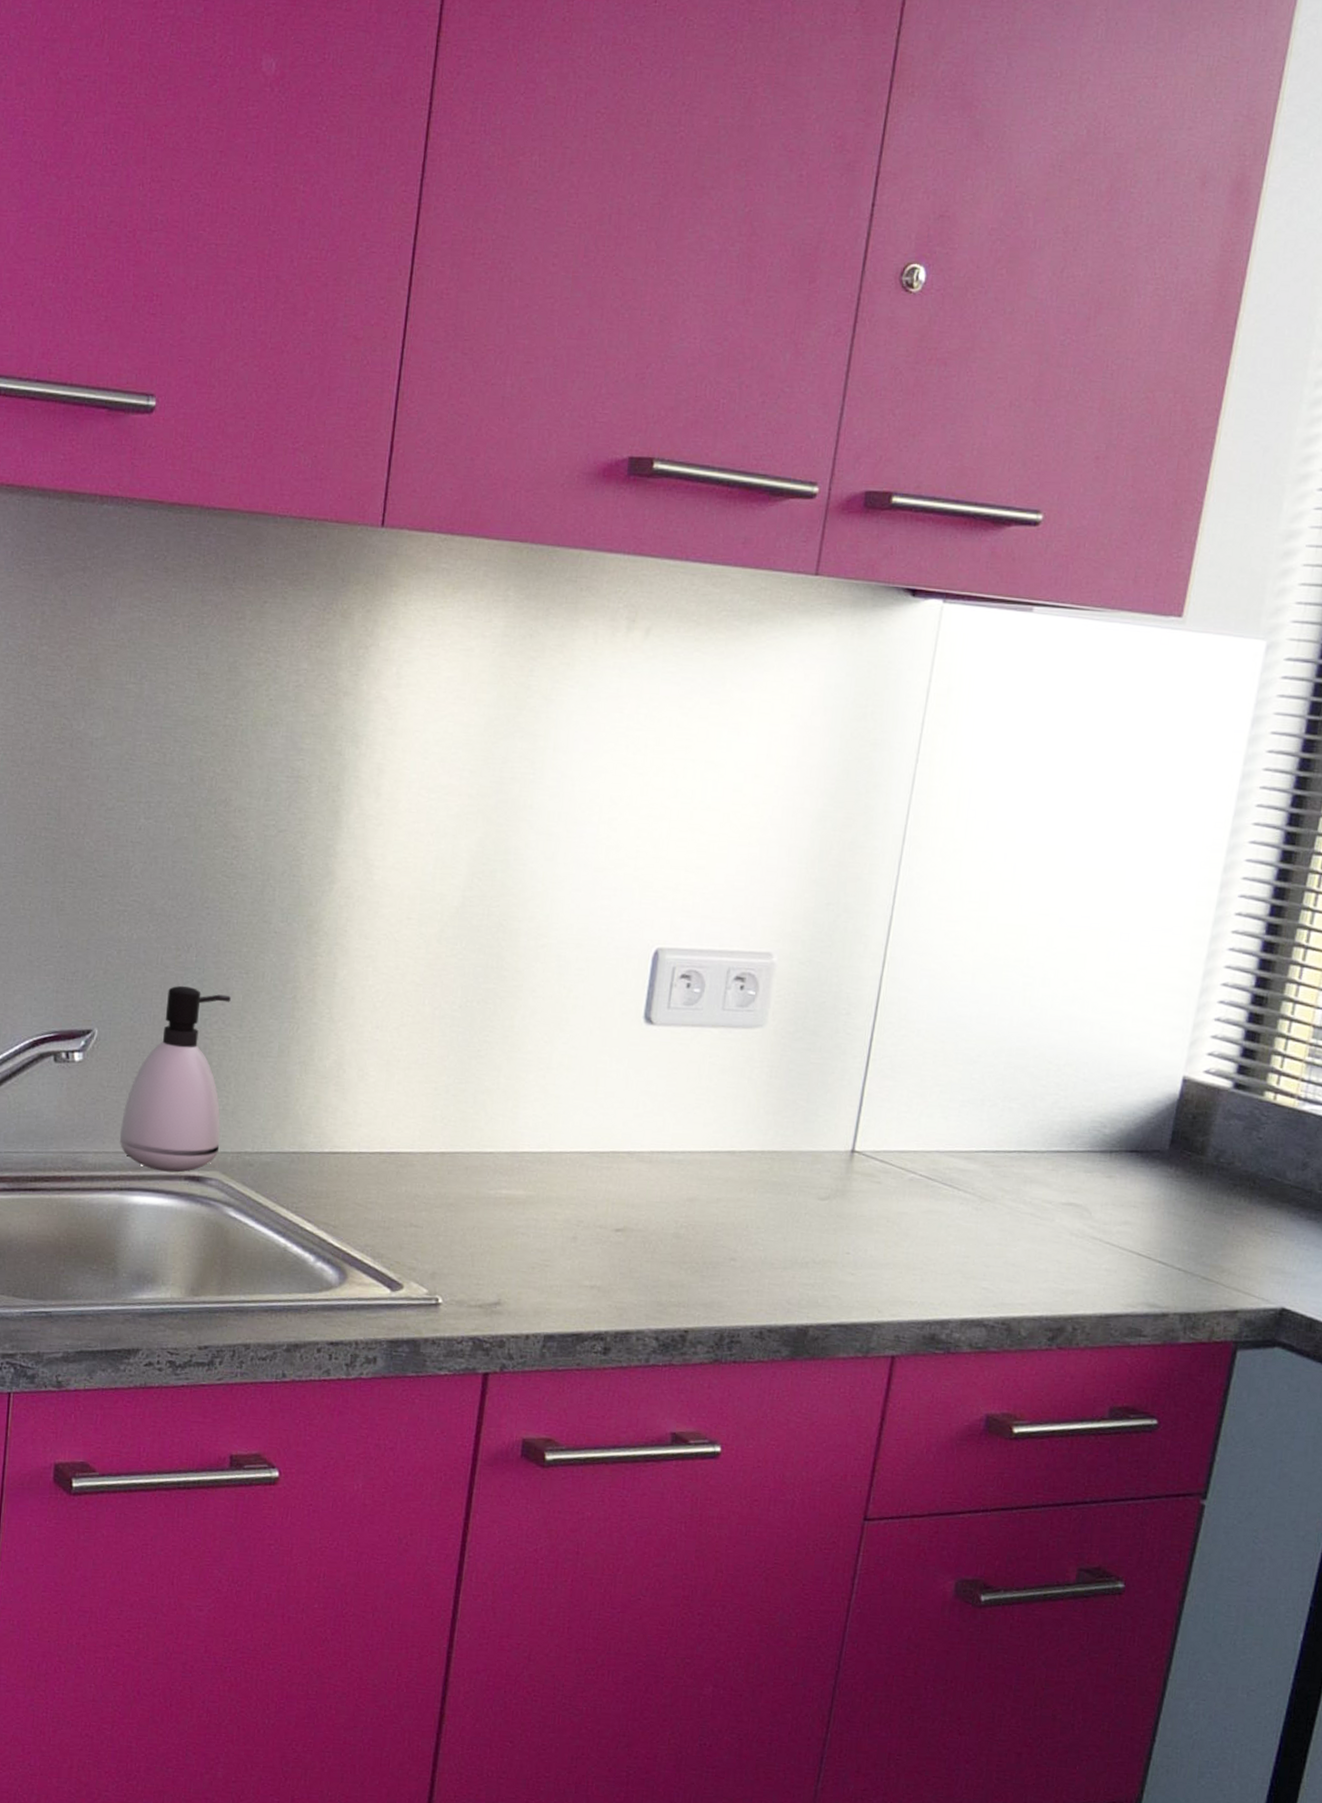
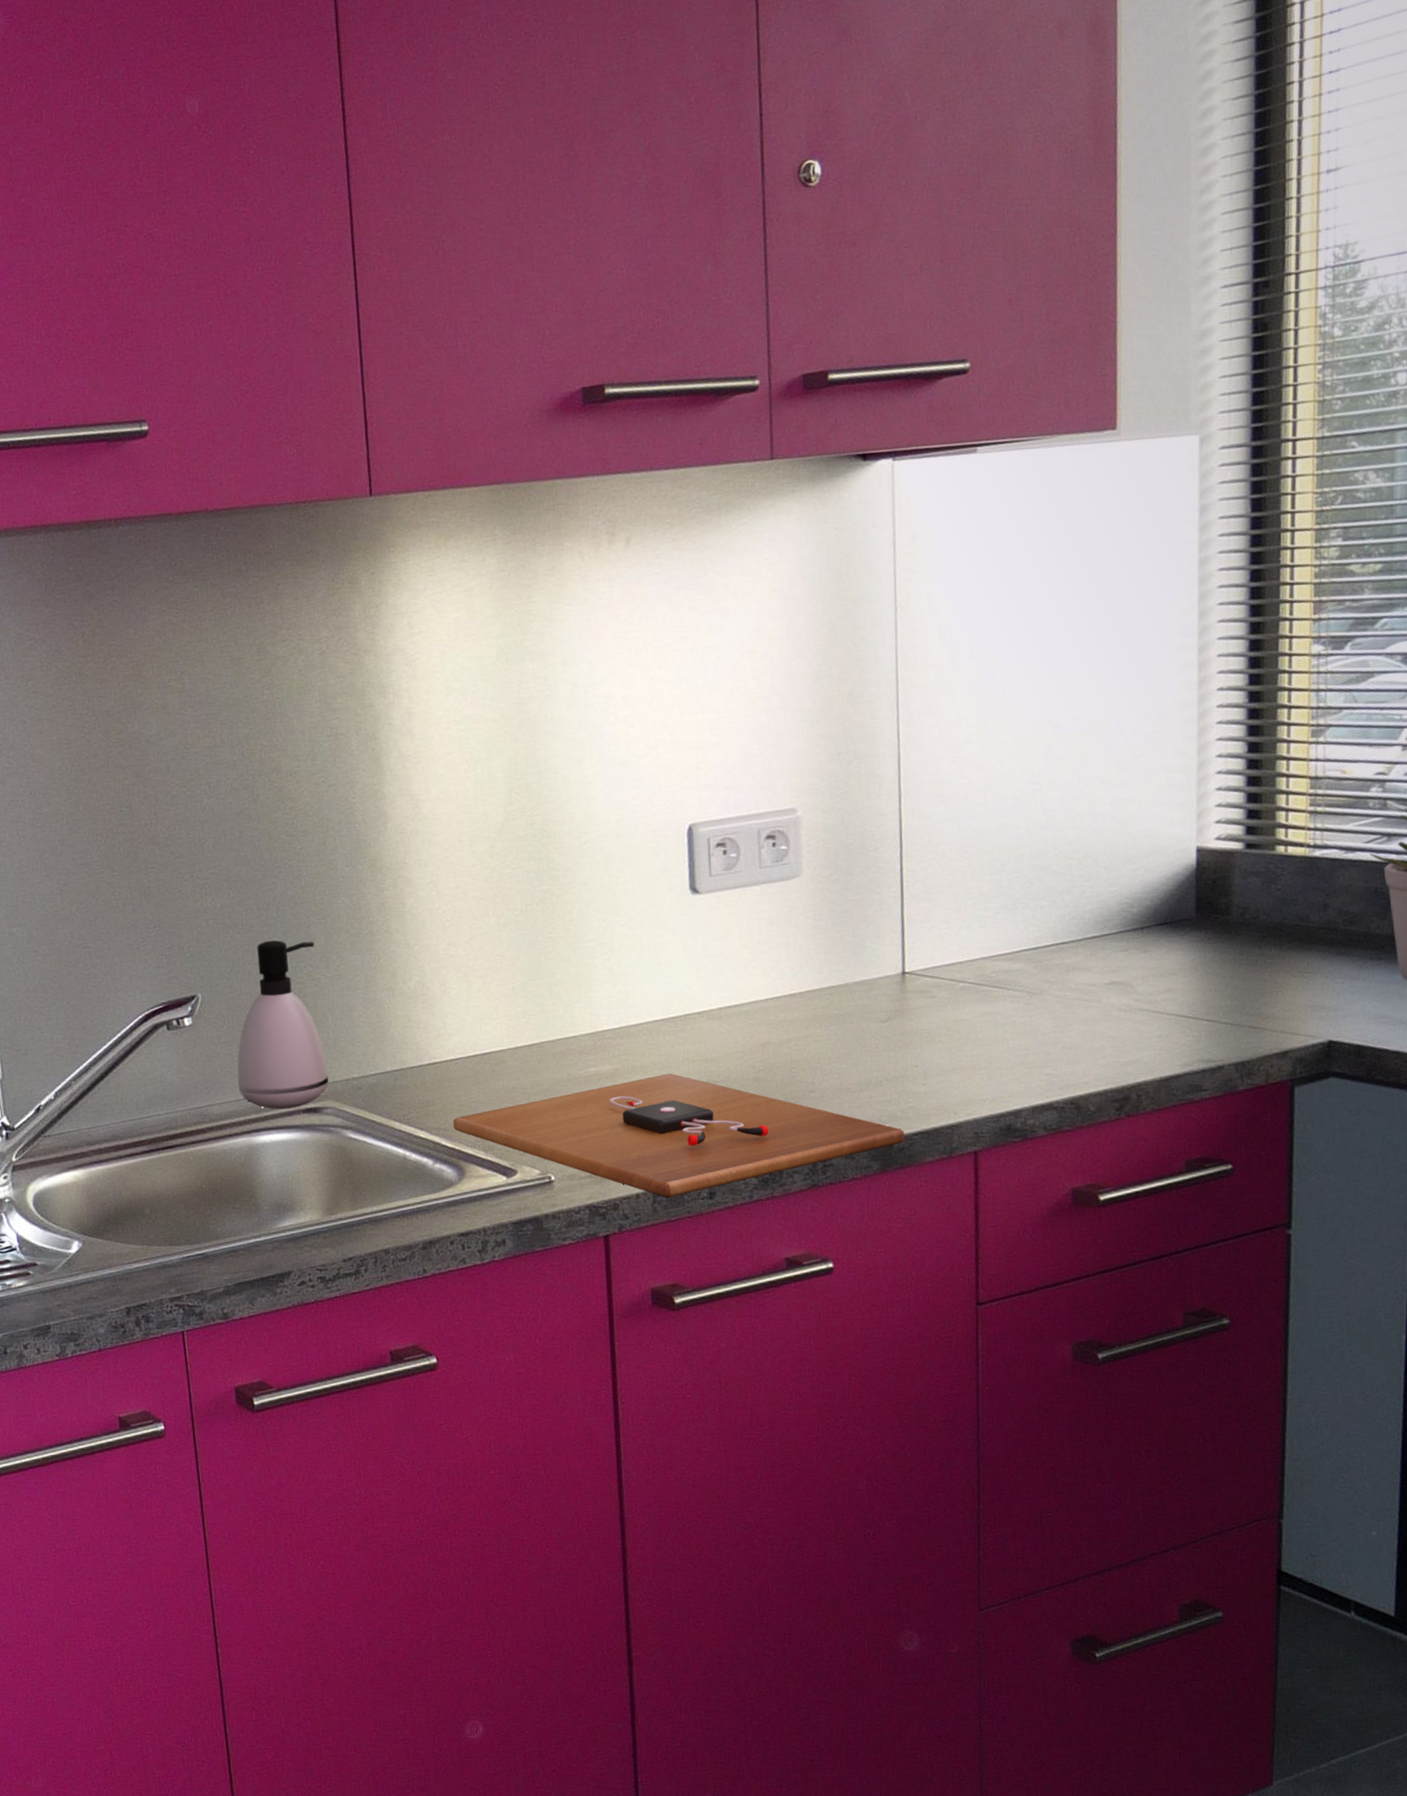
cutting board: none [344,1211,823,1346] -> present [453,1073,905,1199]

